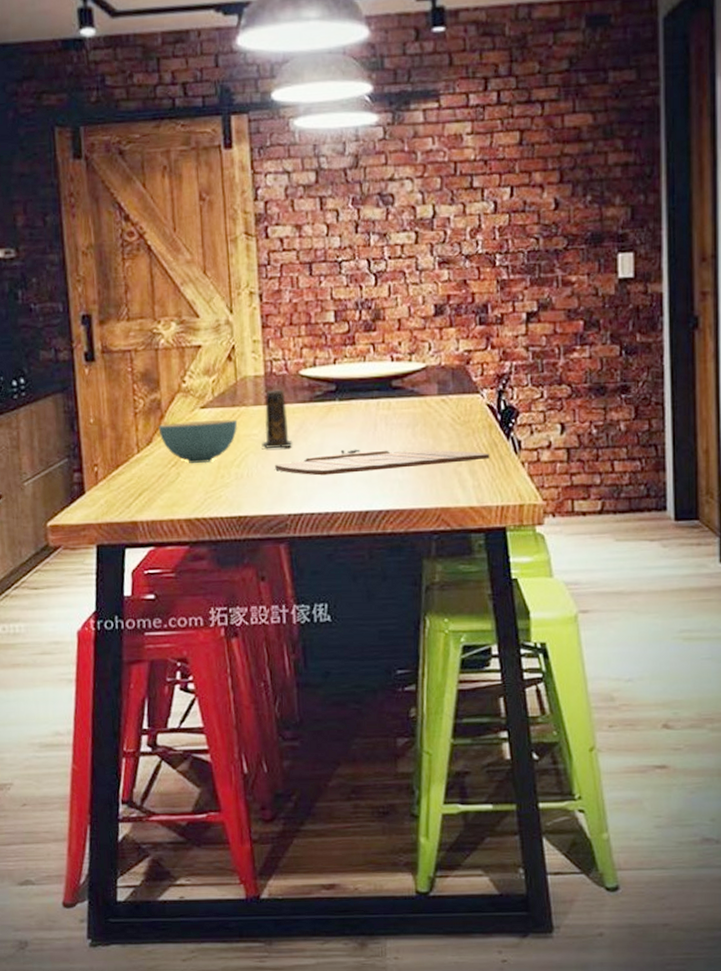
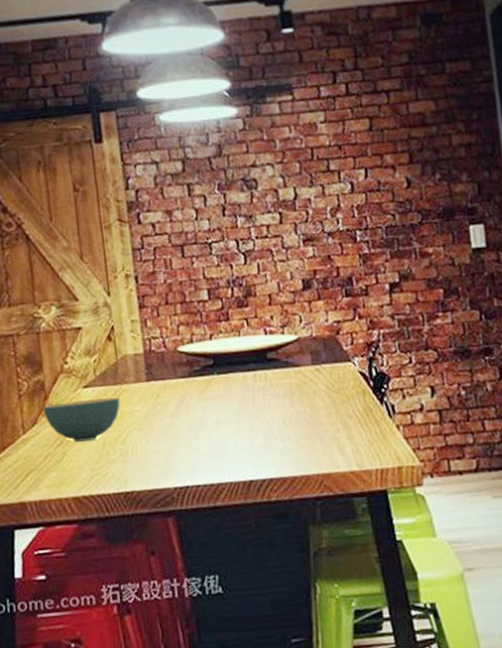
candle: present [261,389,293,448] -> none [144,366,175,424]
cutting board: present [275,449,490,476] -> none [159,417,366,448]

